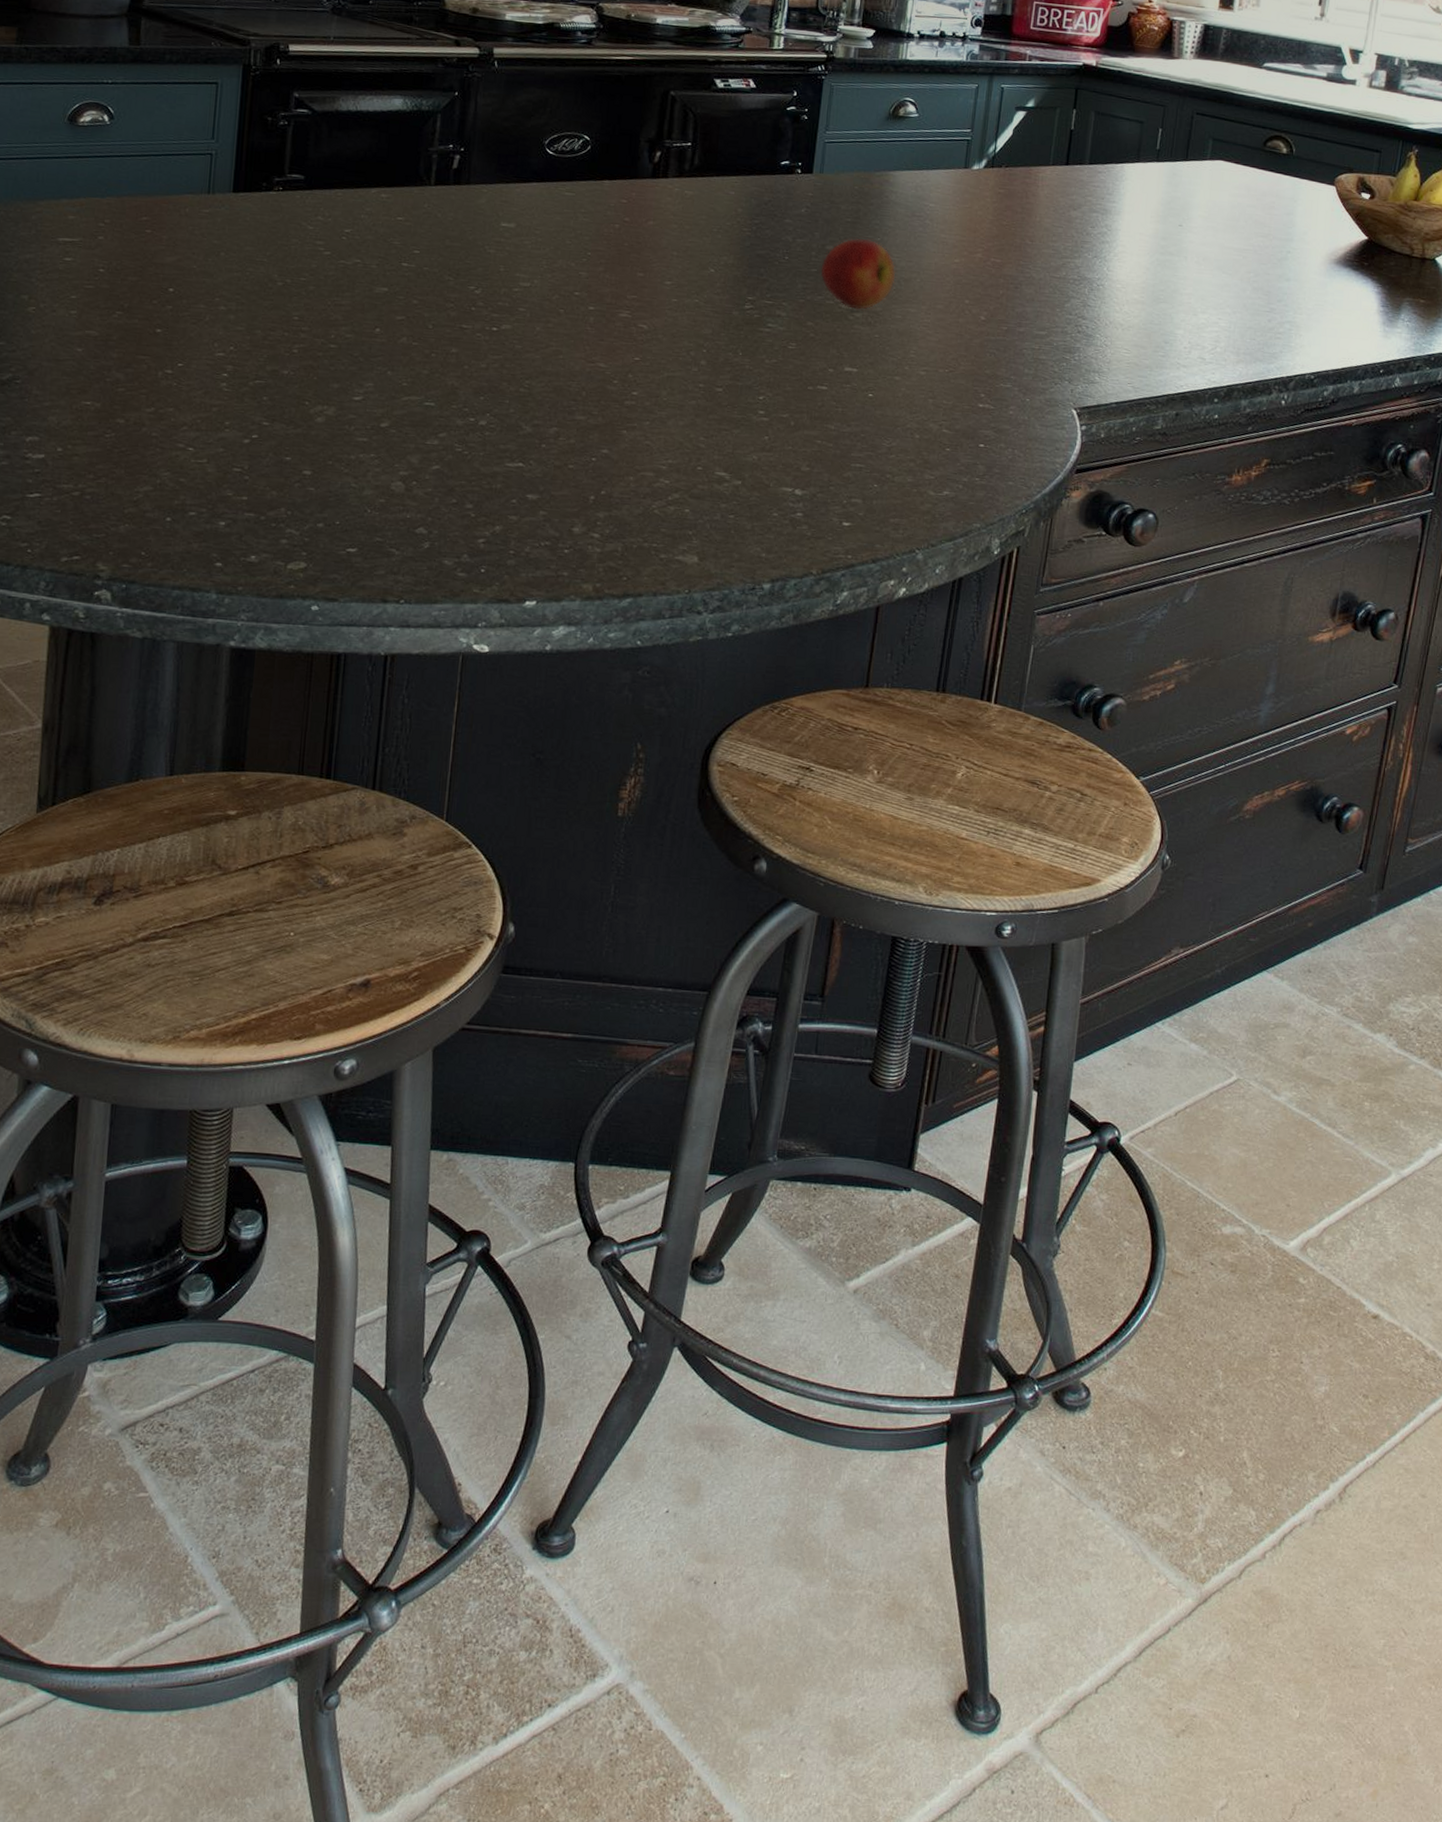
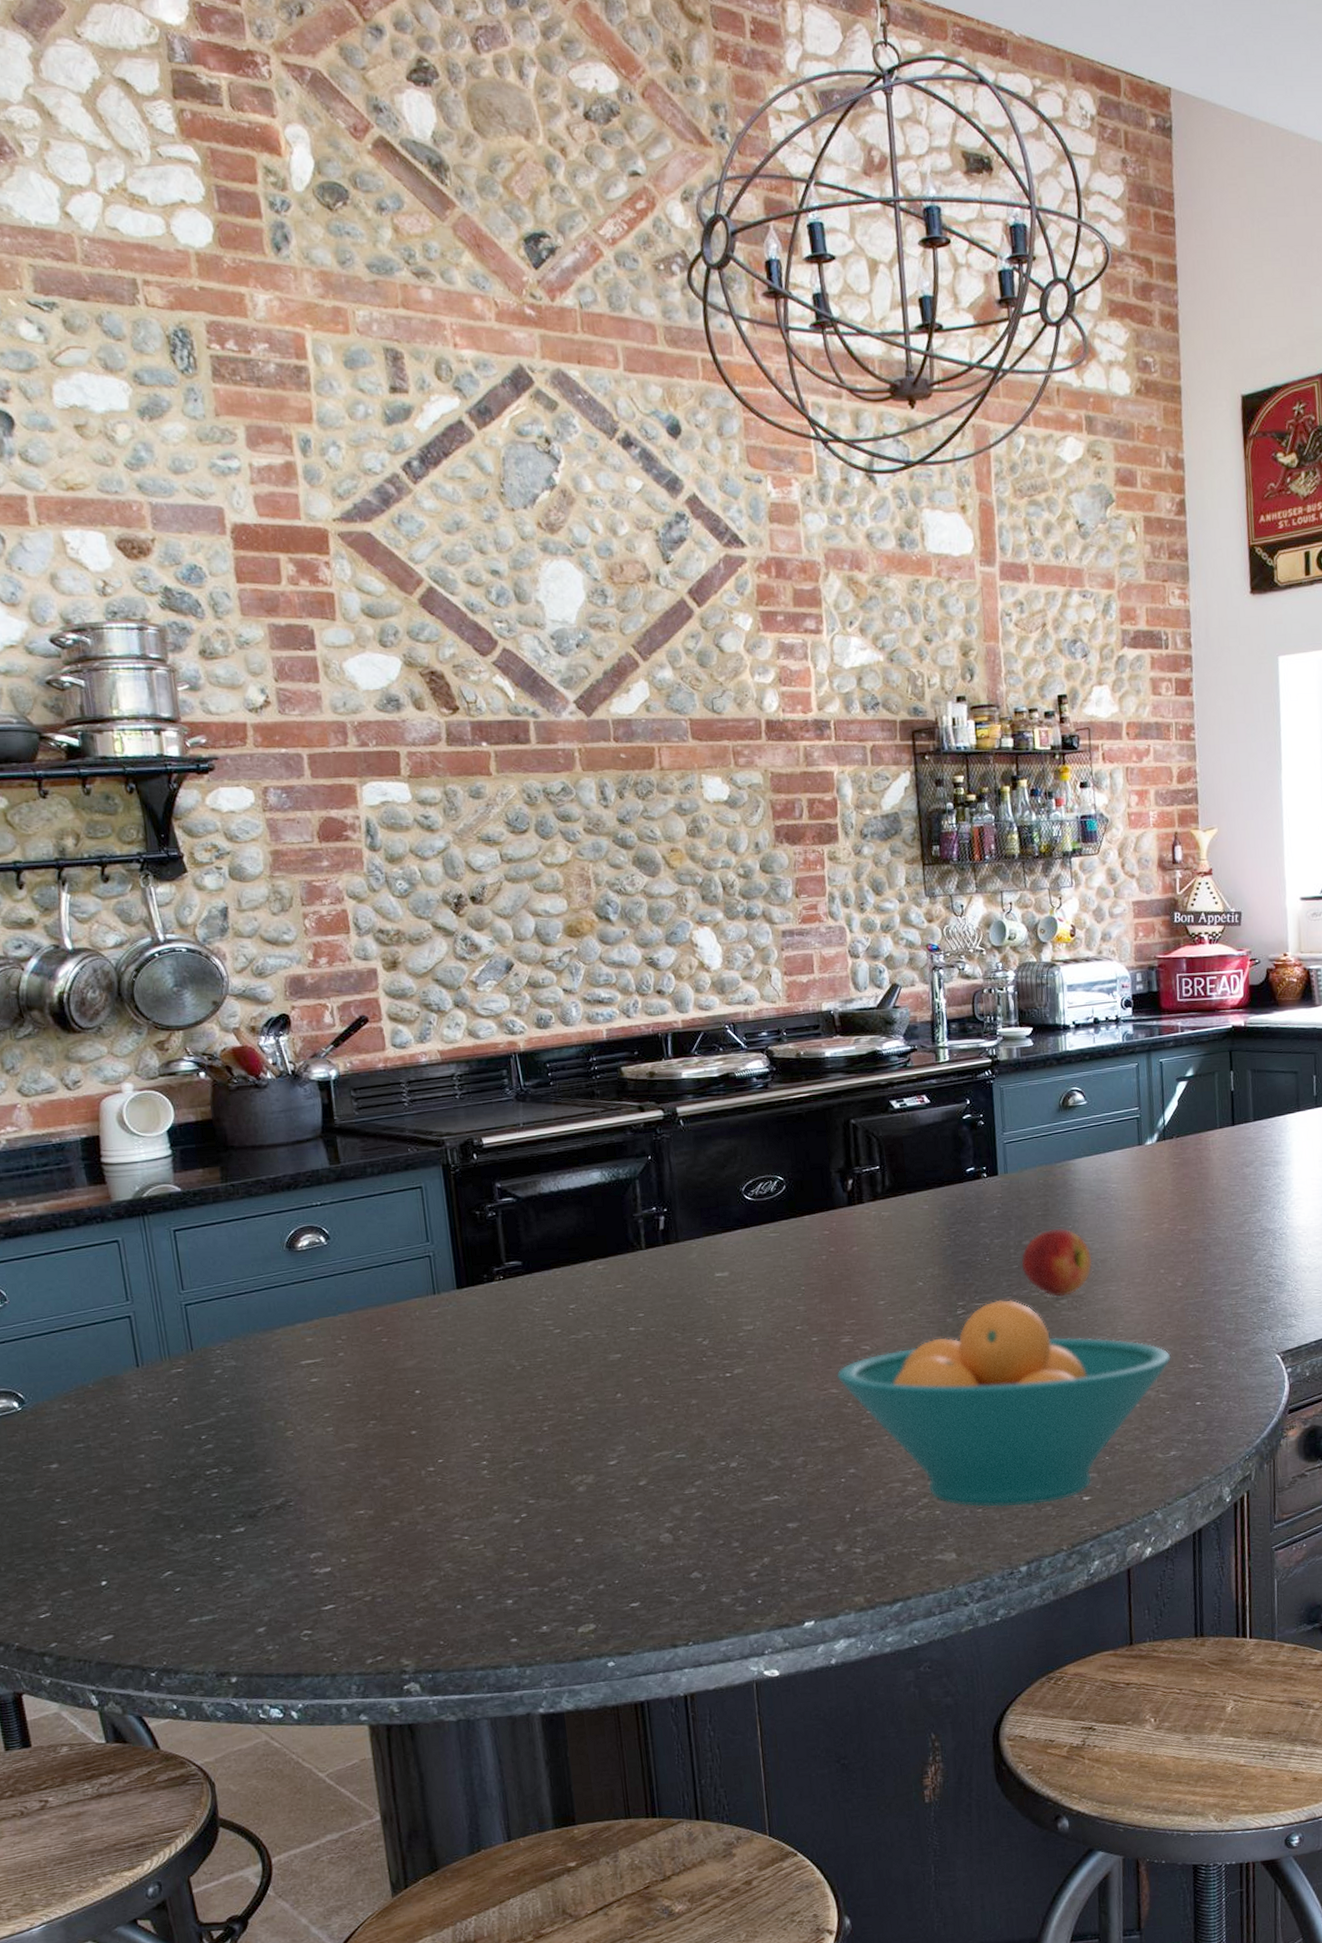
fruit bowl: none [606,301,962,522] -> present [836,1299,1172,1508]

